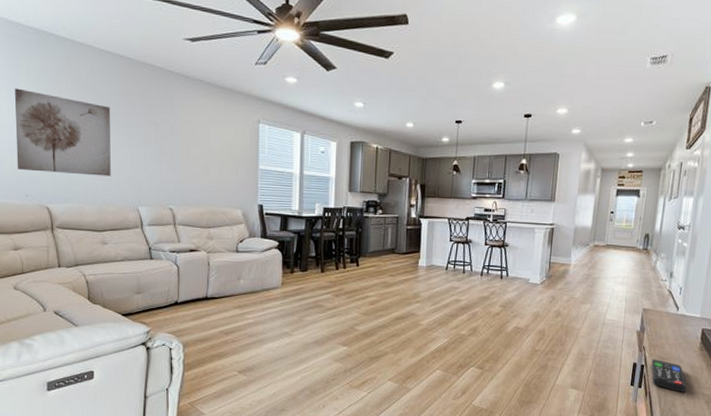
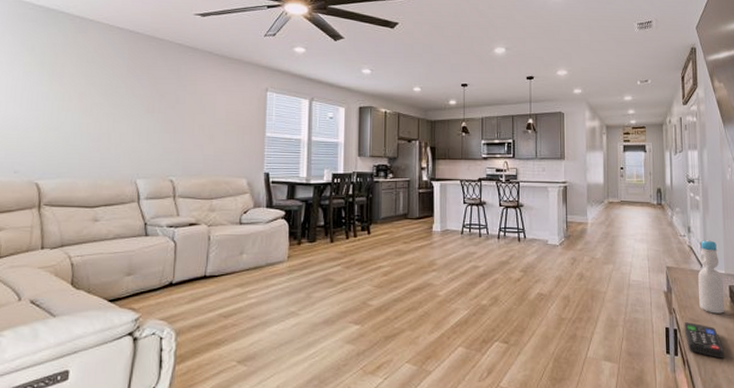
wall art: present [15,88,111,177] -> none [8,64,114,149]
bottle: none [669,284,698,353] -> present [698,239,725,314]

